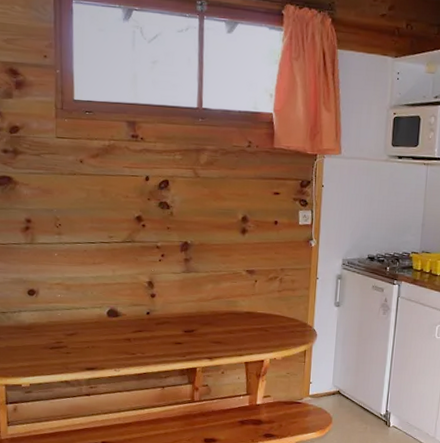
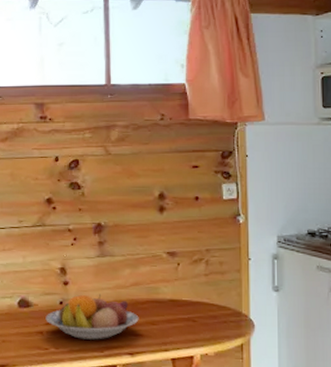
fruit bowl: none [133,306,219,346] -> present [45,294,139,340]

